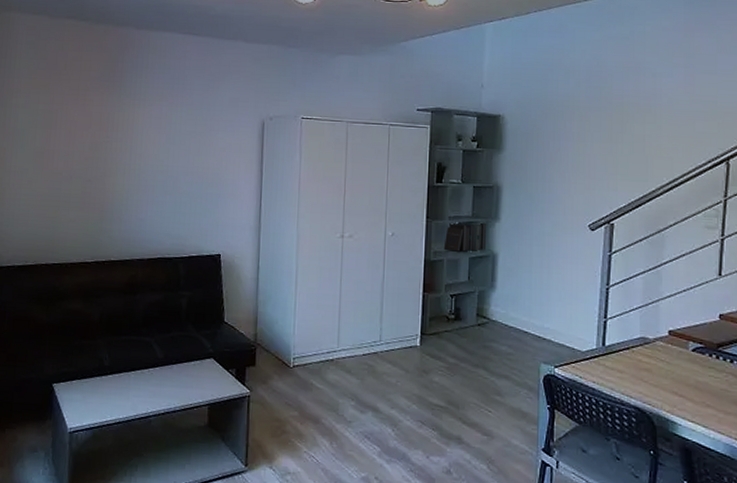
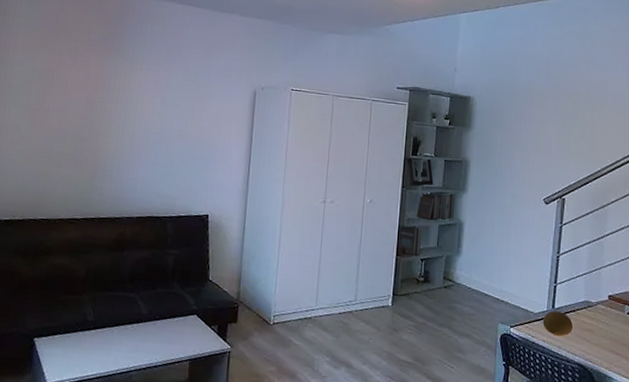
books: none [425,258,451,292] -> present [398,225,422,256]
picture frame: none [430,179,462,216] -> present [406,152,434,186]
fruit: none [592,349,628,378] -> present [542,311,574,337]

